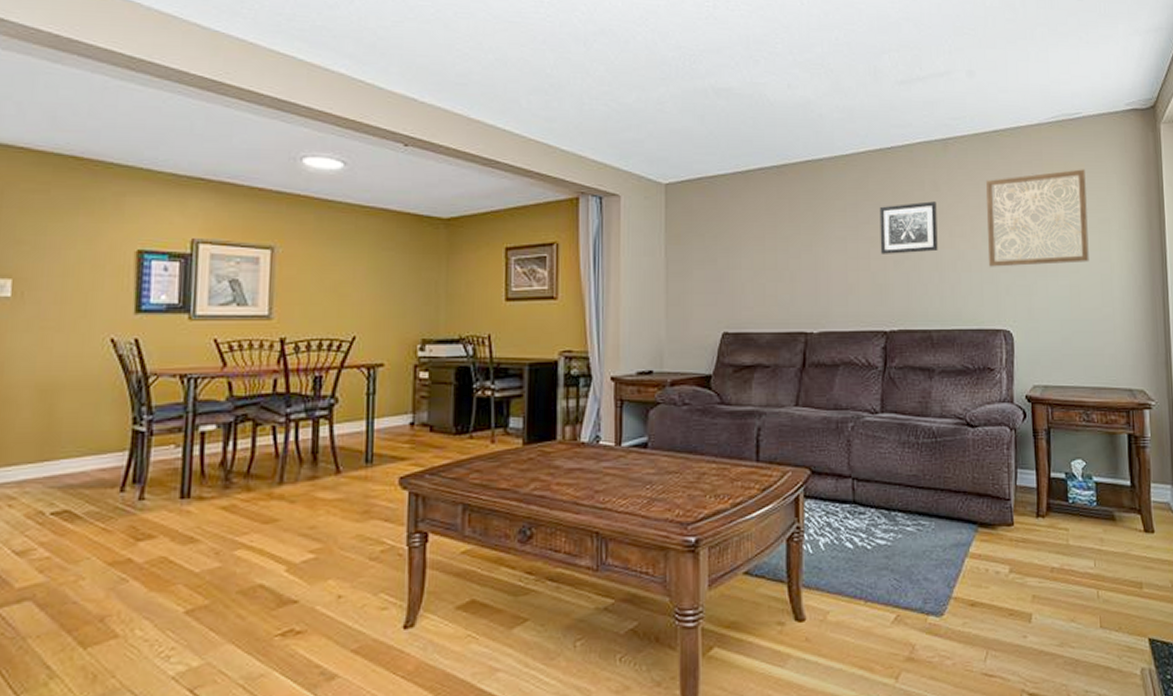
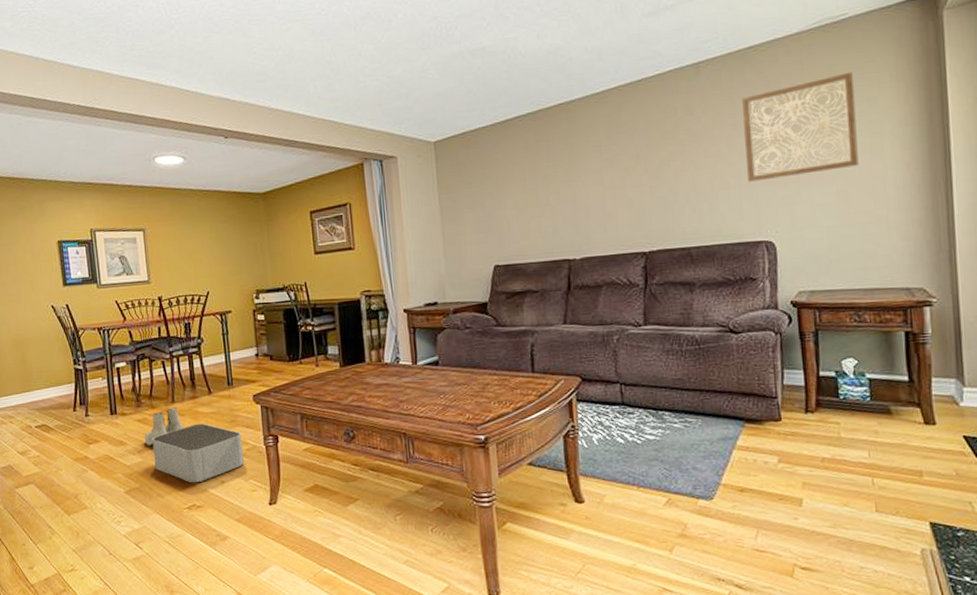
boots: none [229,490,291,545] -> present [145,407,183,446]
storage bin: none [238,513,376,599] -> present [152,423,245,483]
wall art: present [879,201,938,254] -> none [633,125,694,182]

